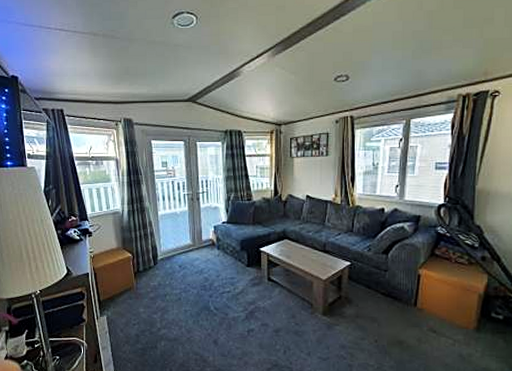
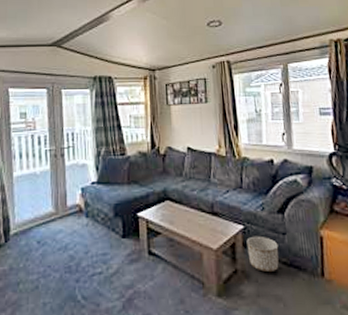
planter: none [352,271,379,299] -> present [246,236,279,272]

